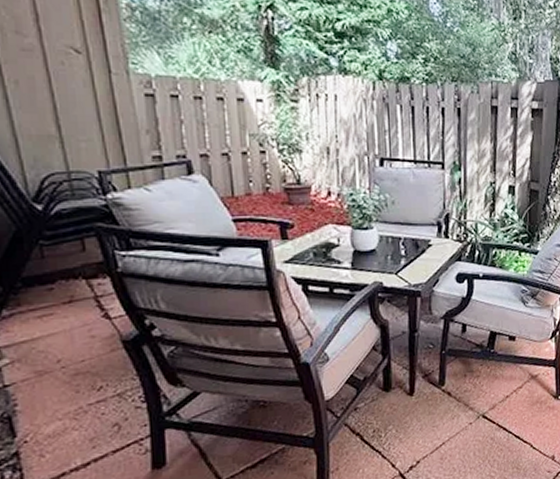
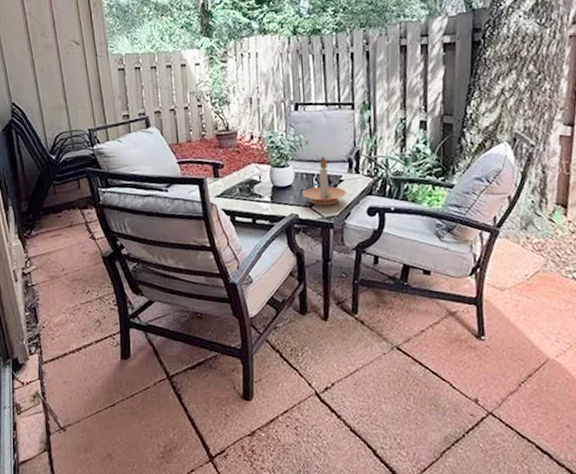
candle holder: none [387,218,435,273] -> present [302,156,346,206]

